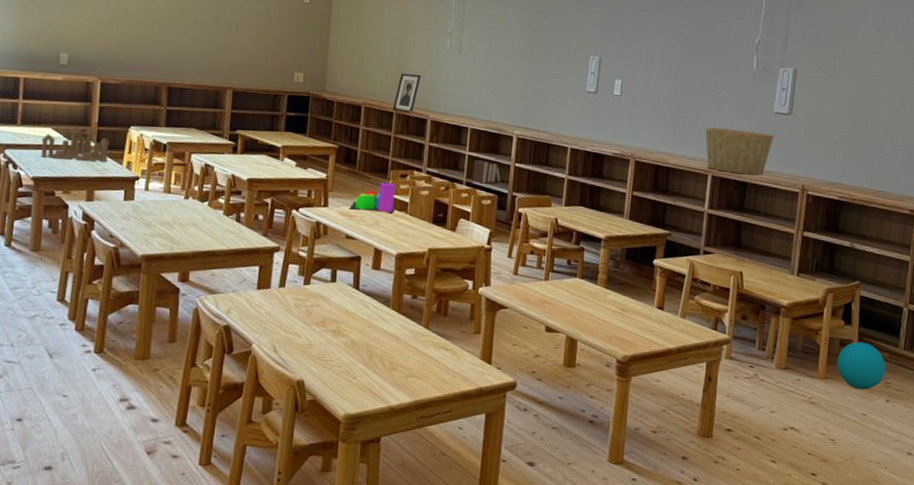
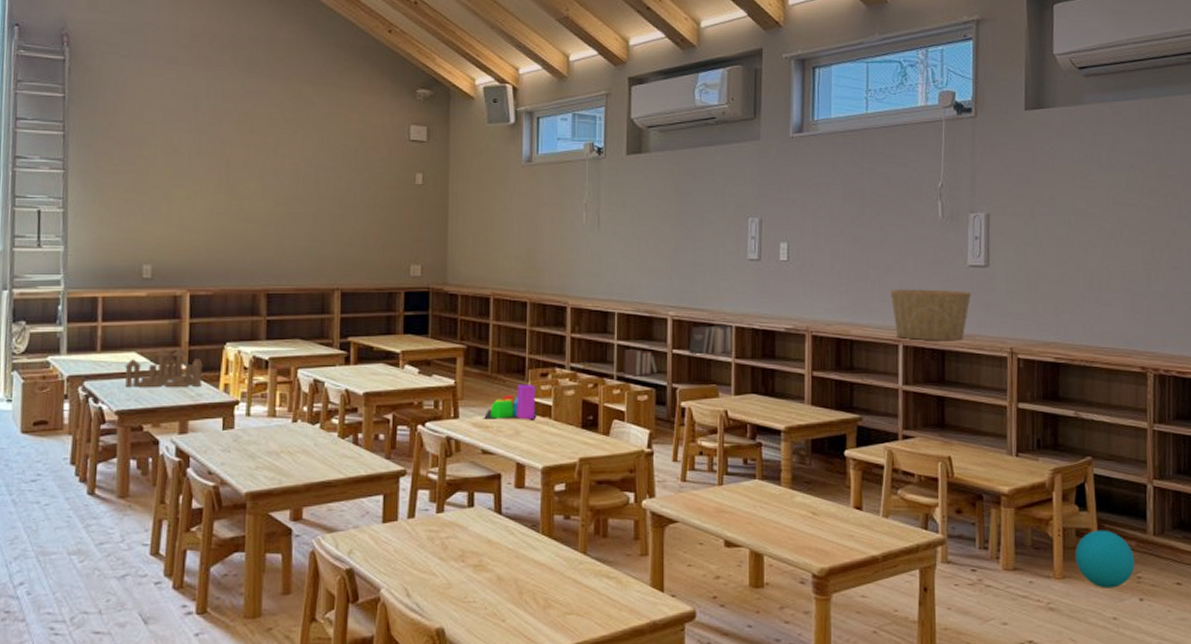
picture frame: present [392,73,421,114] -> none [525,256,555,302]
books: none [528,144,569,171] -> present [688,324,734,356]

